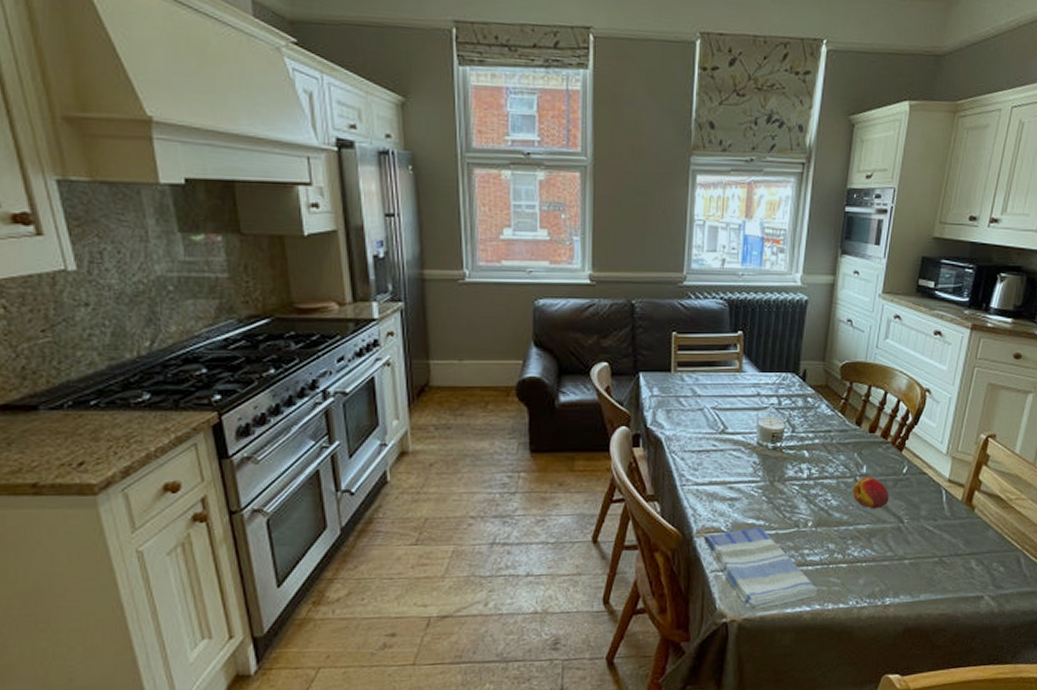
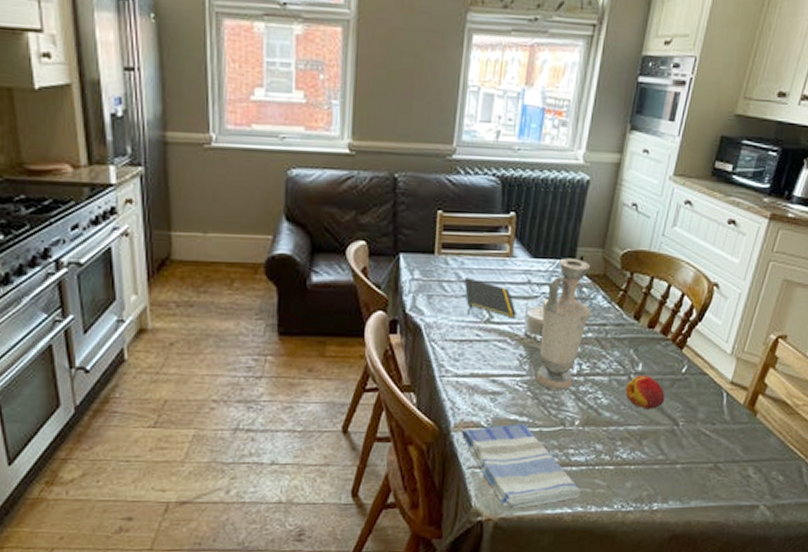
notepad: none [699,392,748,429] -> present [464,277,517,319]
vase: none [769,371,817,494] -> present [535,258,591,390]

